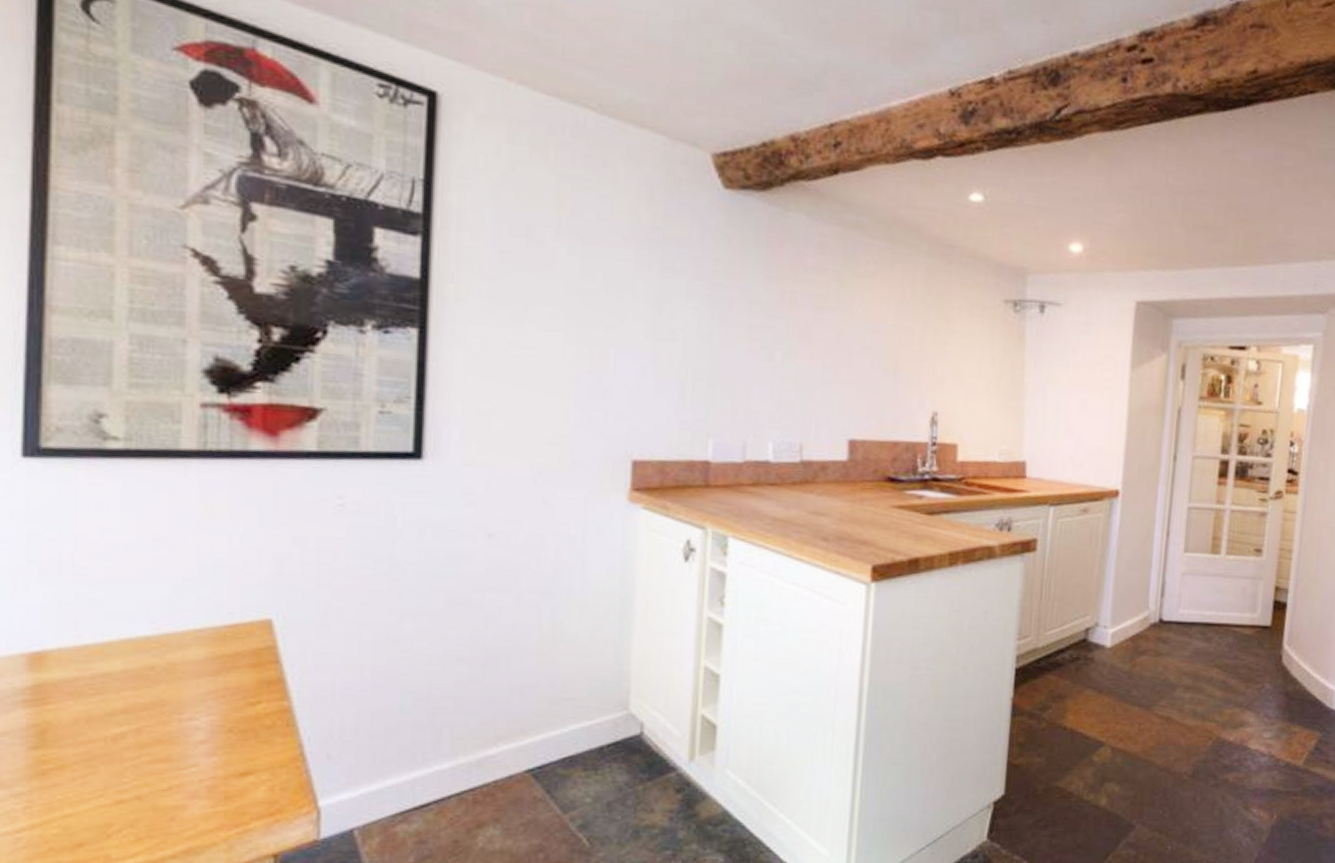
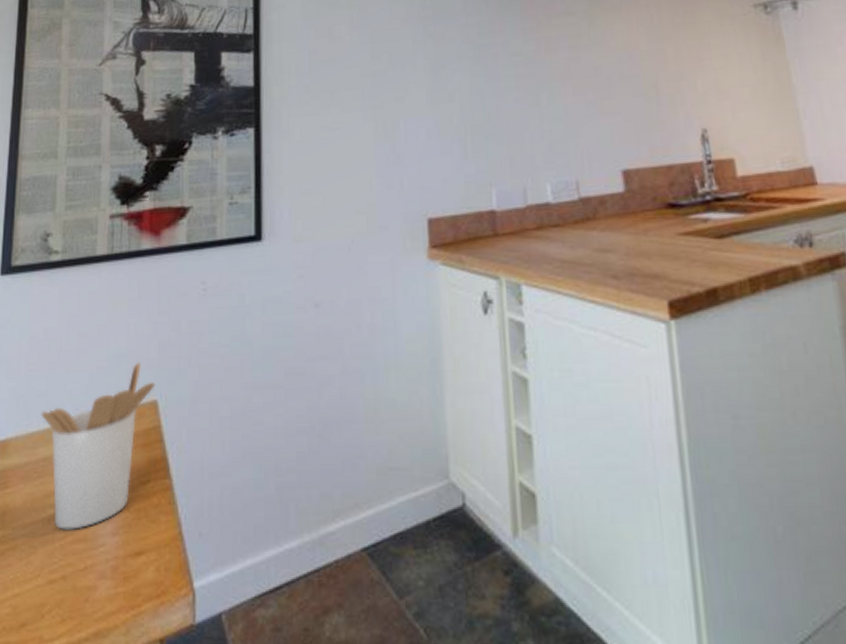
utensil holder: none [97,577,270,750] -> present [41,362,156,530]

